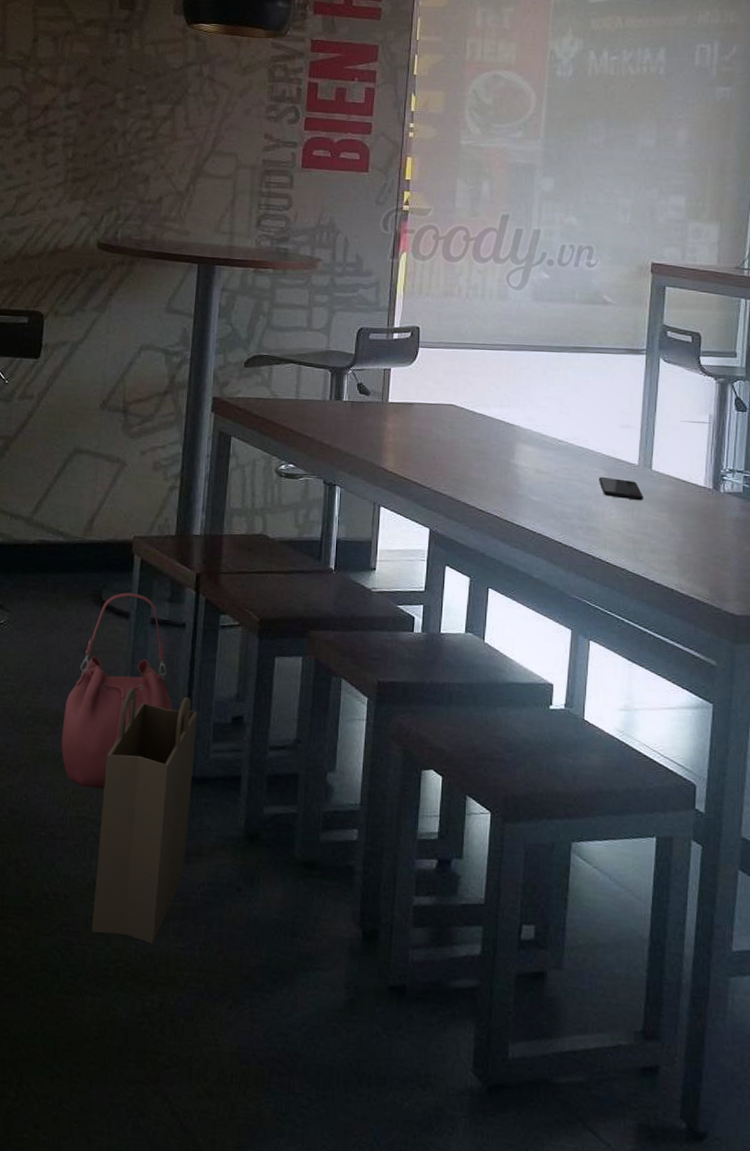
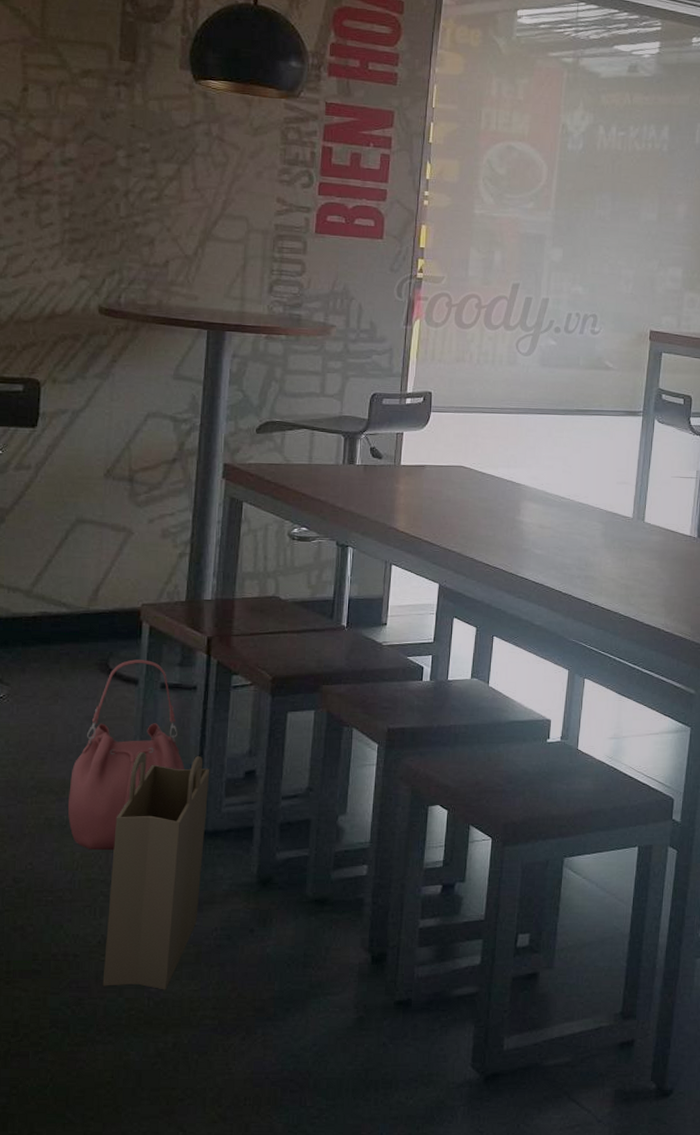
smartphone: present [598,476,643,501] -> none [596,529,636,551]

